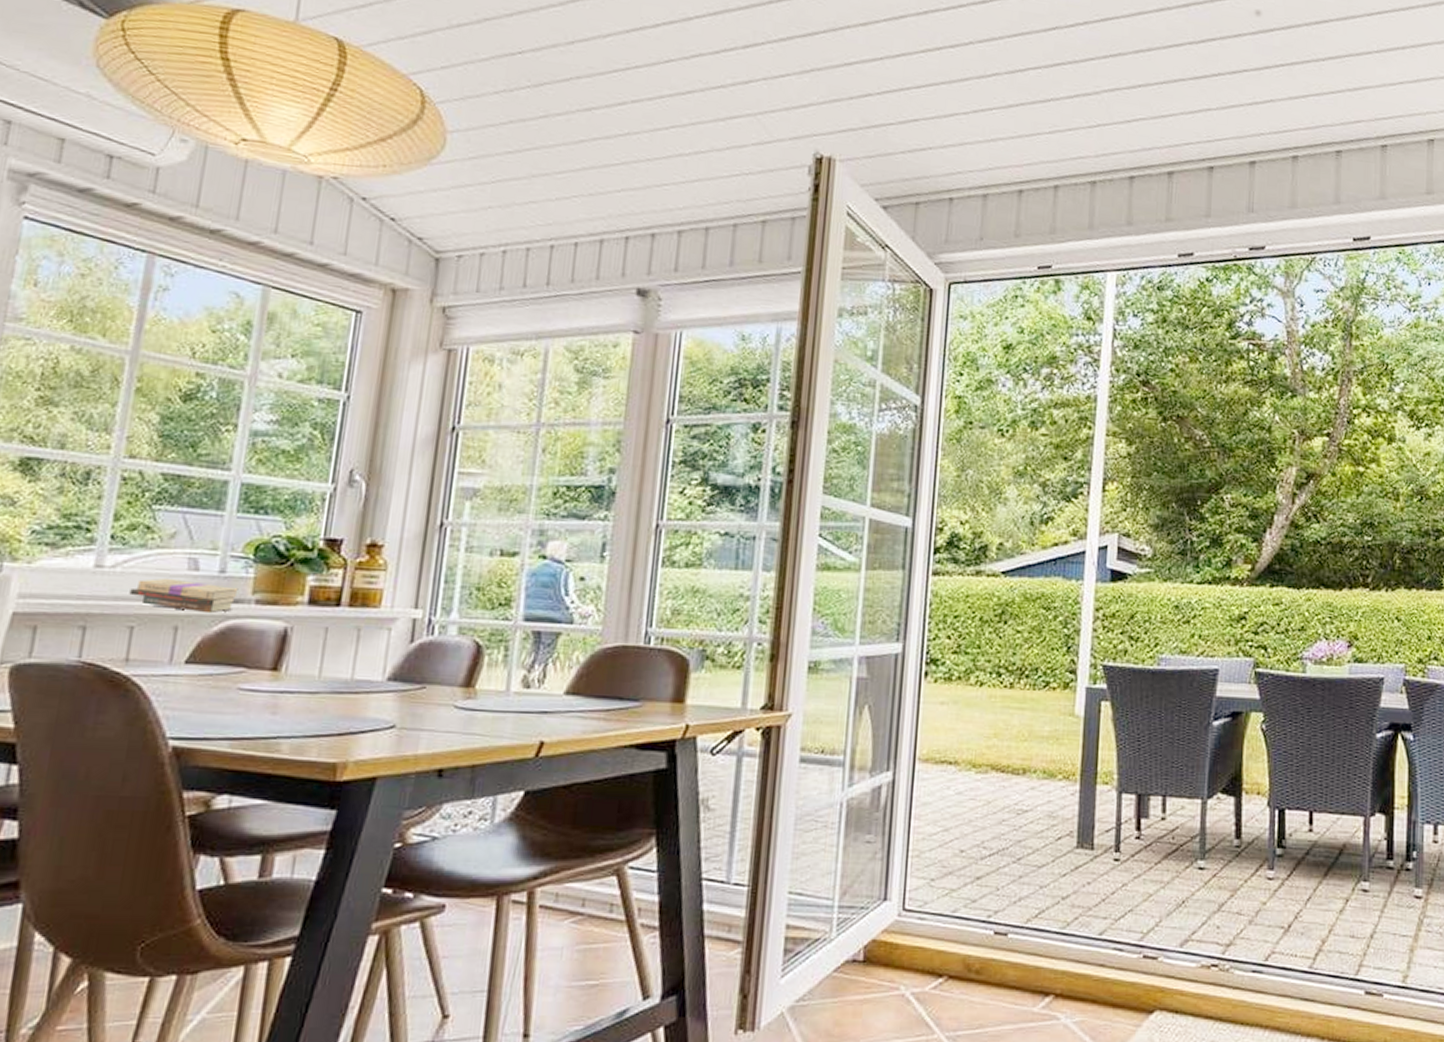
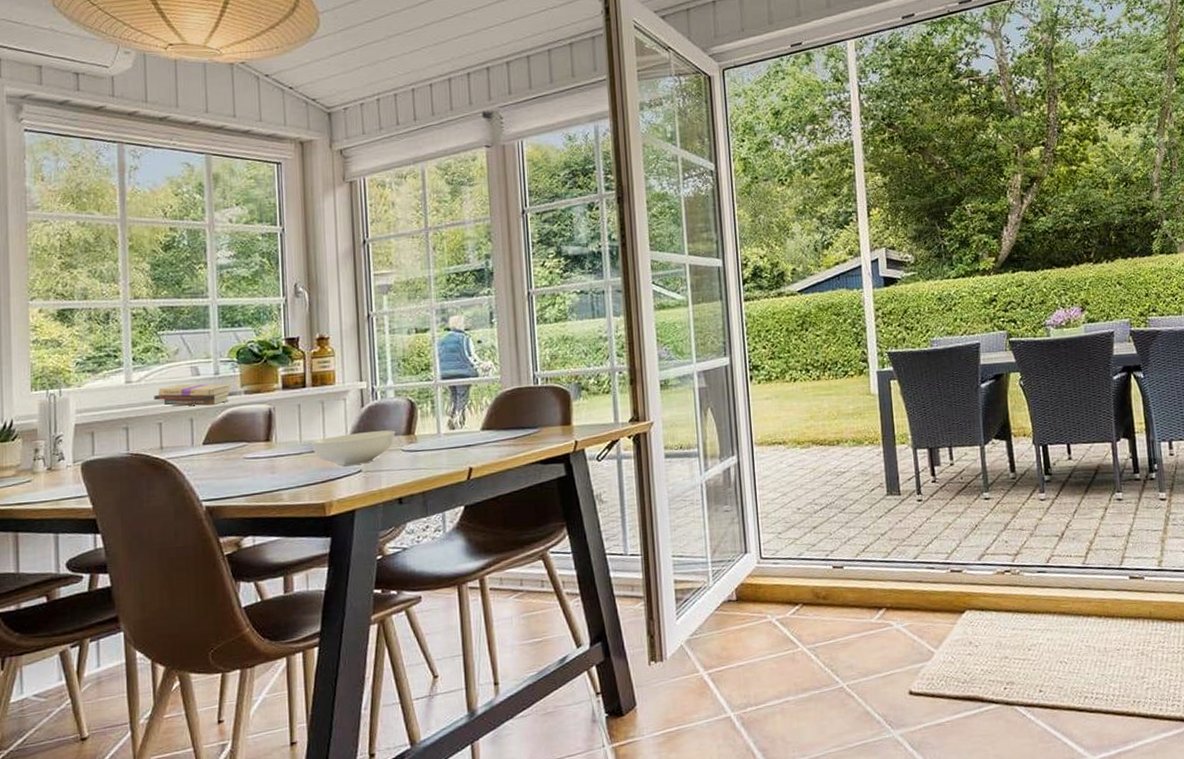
bowl: none [332,675,450,718] -> present [310,430,395,466]

